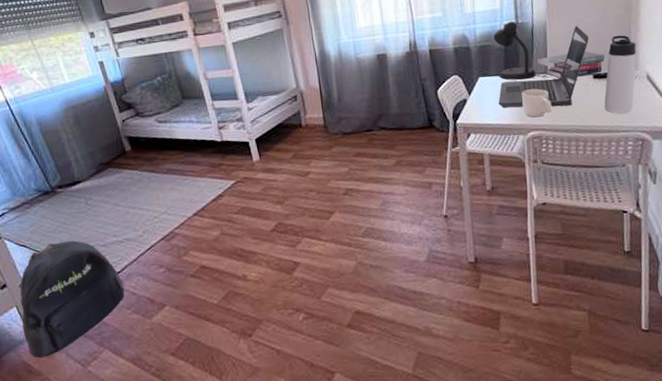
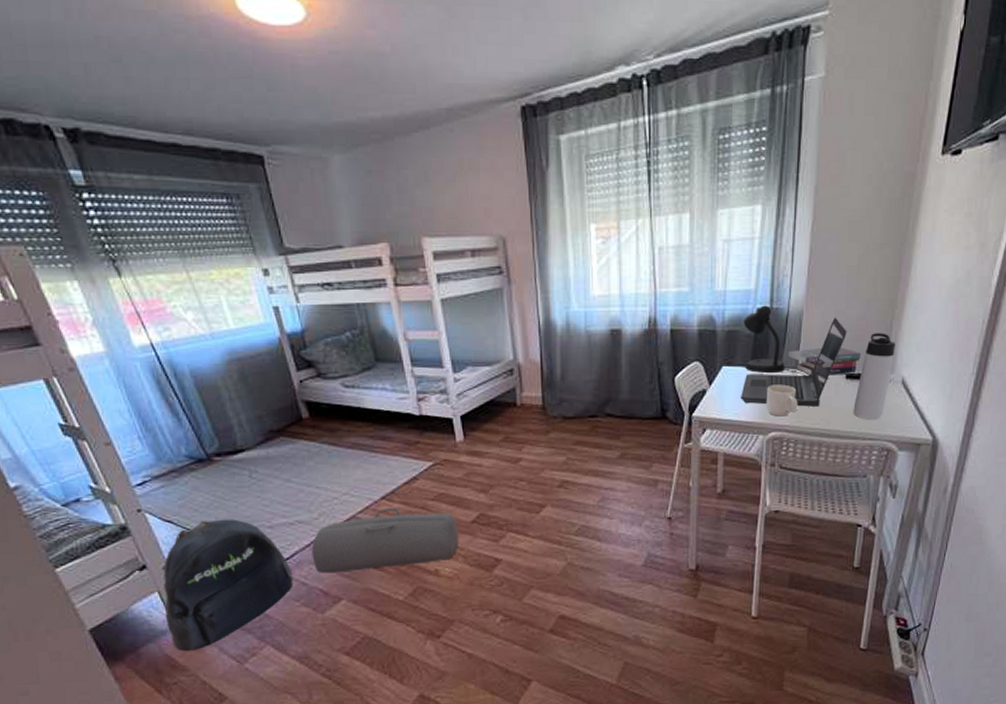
duffel bag: none [138,222,261,283] -> present [311,507,459,573]

